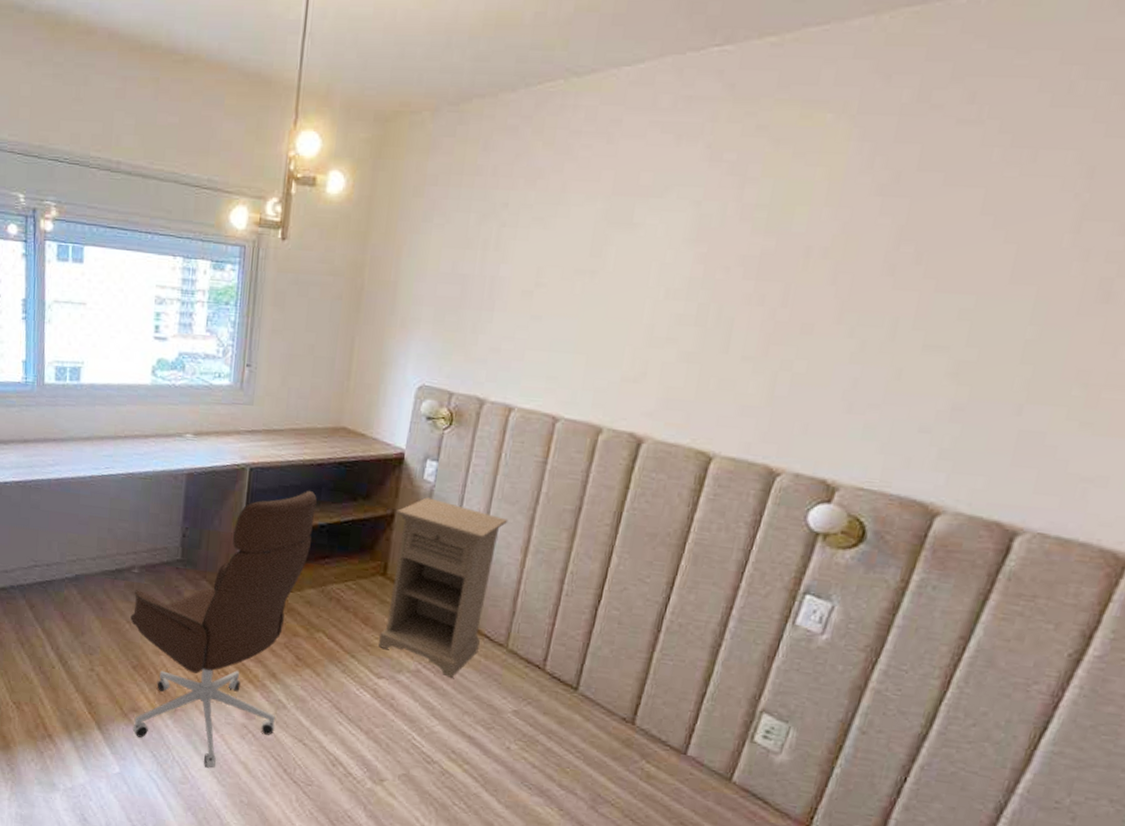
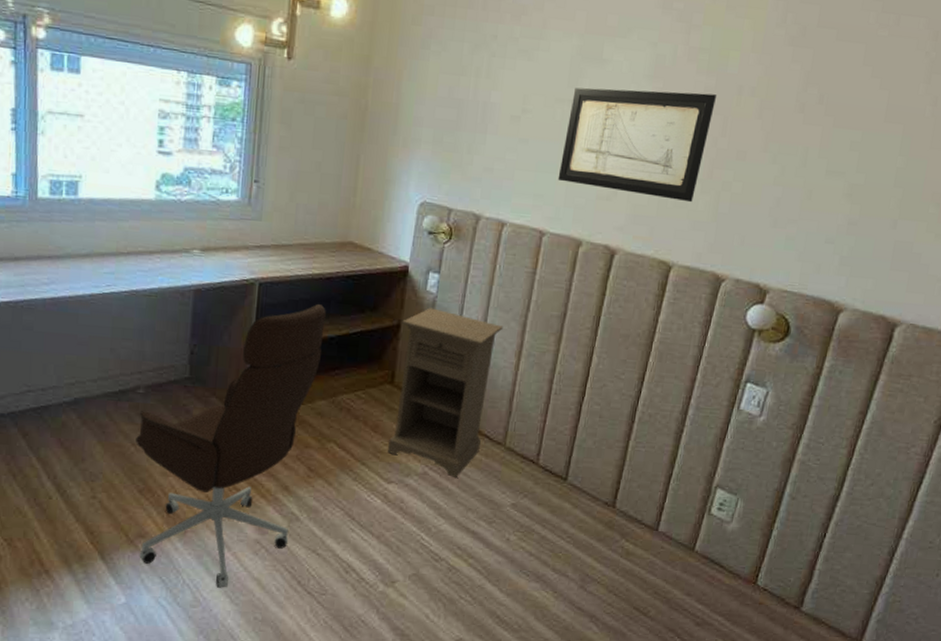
wall art: none [575,256,776,385] -> present [557,87,716,203]

